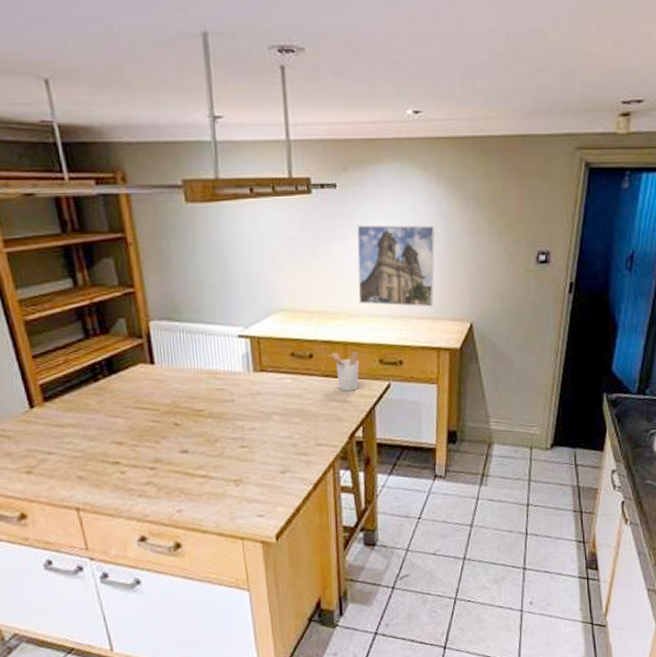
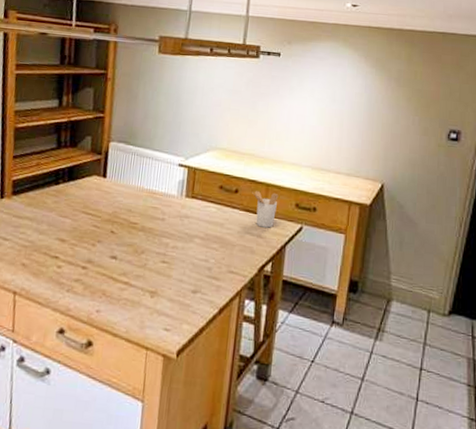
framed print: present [357,224,436,307] -> none [285,87,359,165]

